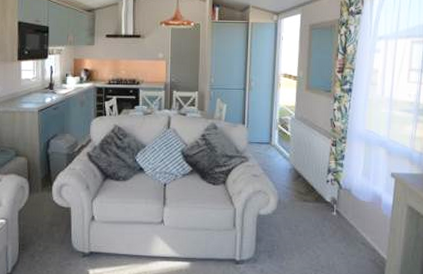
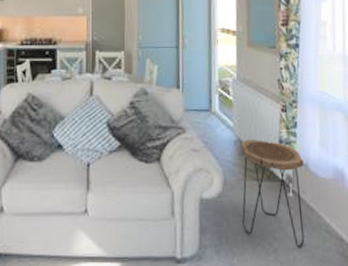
side table: none [292,168,347,256] -> present [240,140,305,248]

